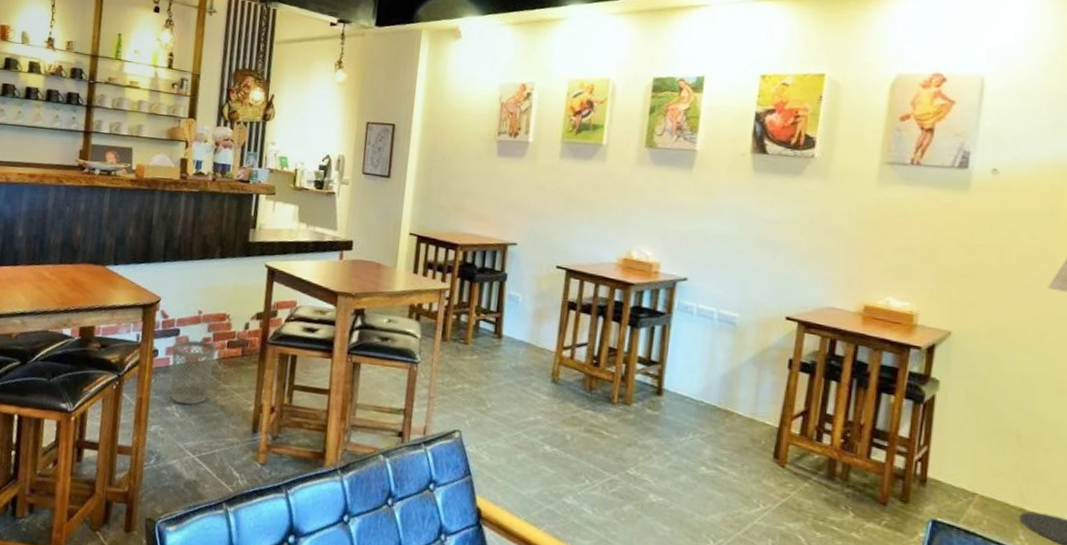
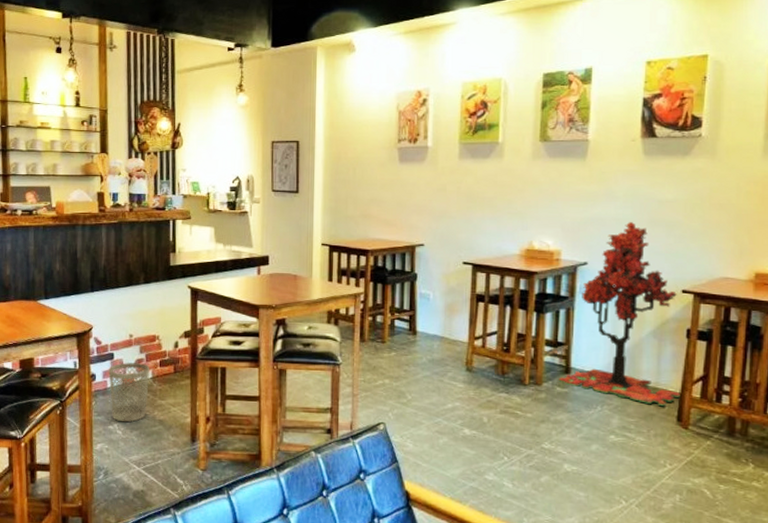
tree: none [649,239,780,441] -> present [558,221,680,407]

